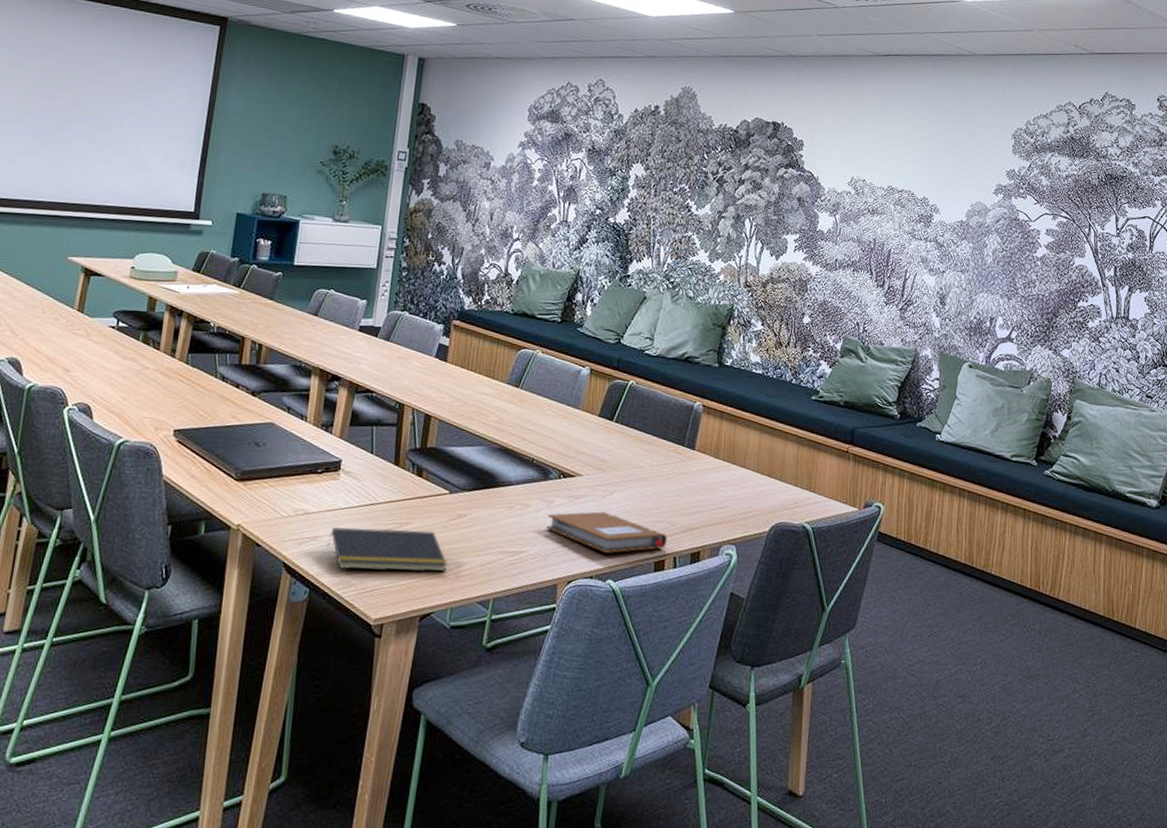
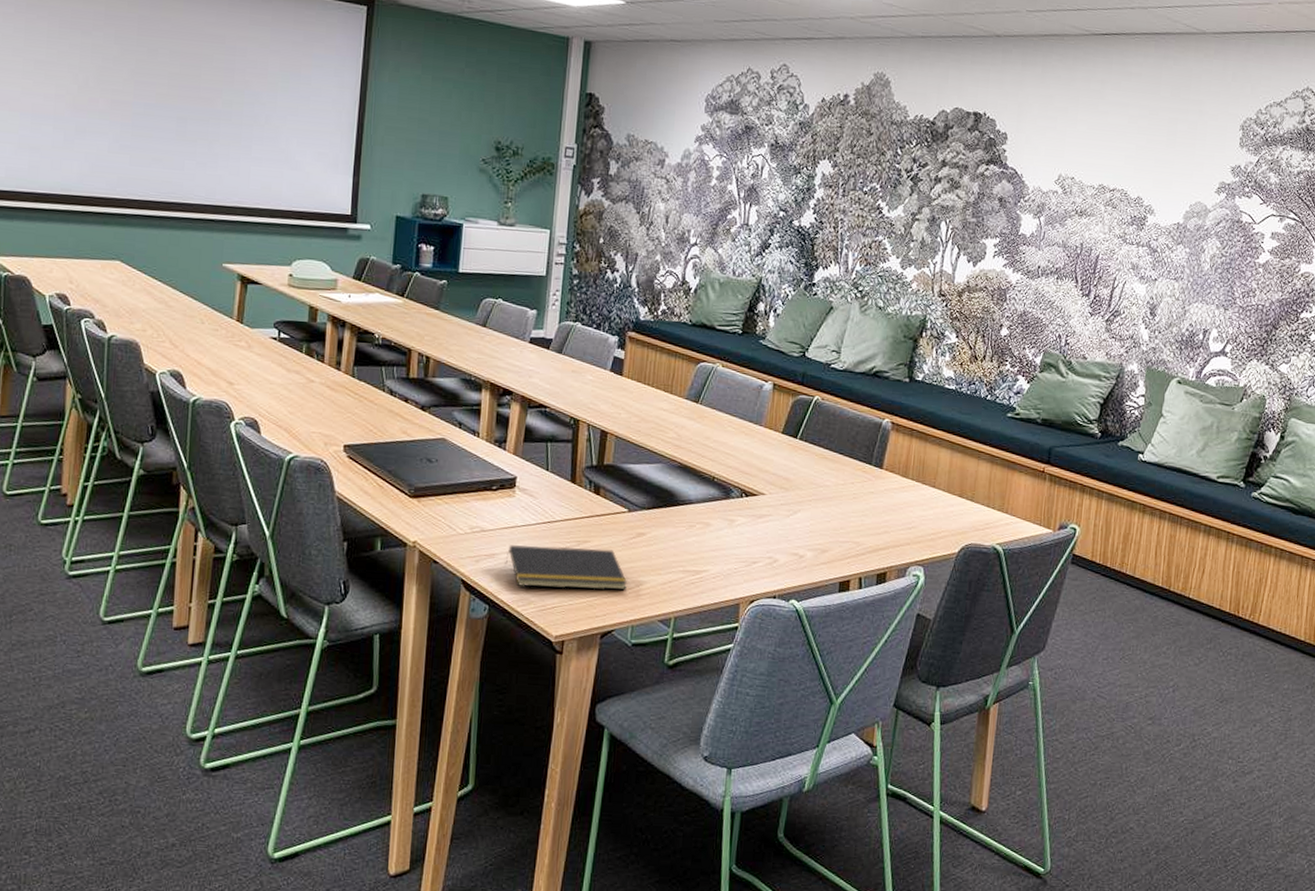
notebook: present [546,511,668,553] -> none [728,531,853,573]

